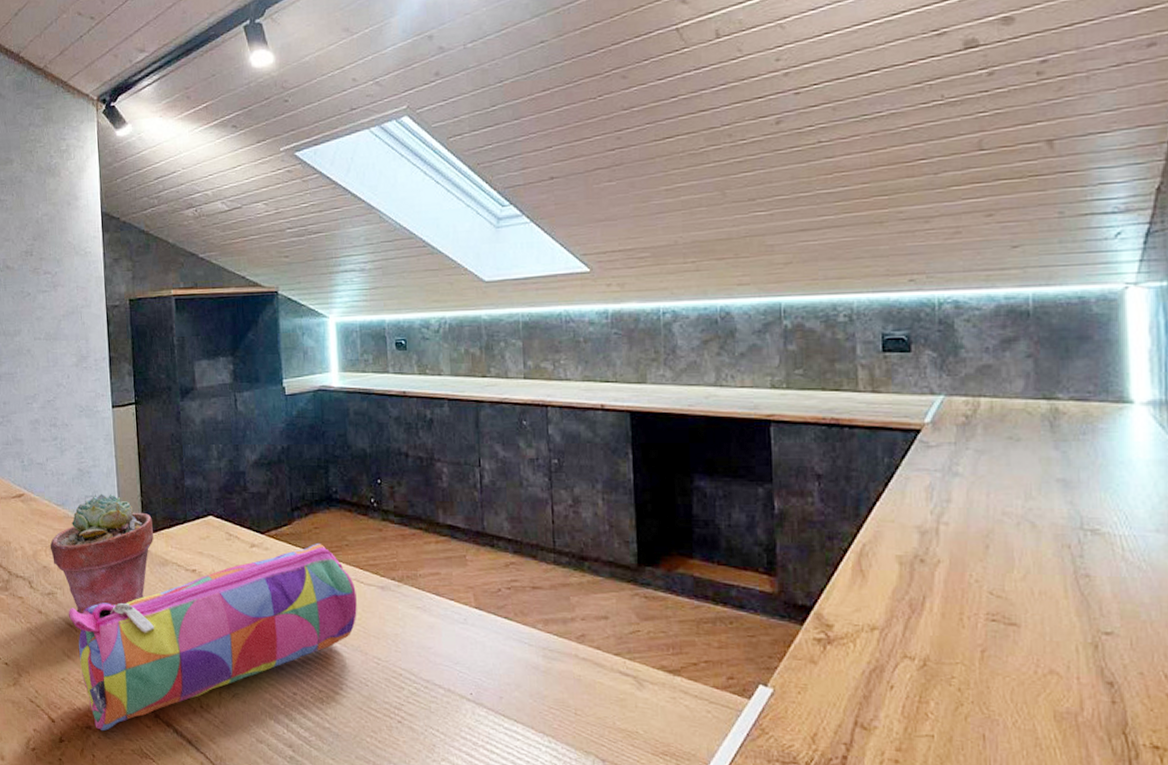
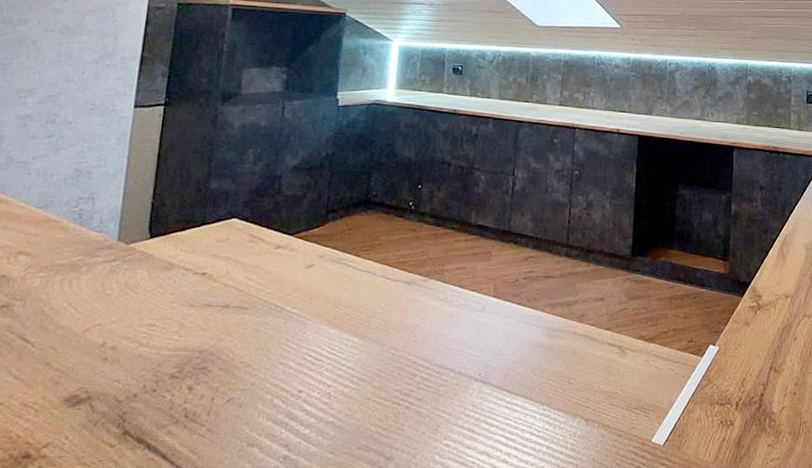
potted succulent: present [50,493,154,614] -> none [15,195,162,327]
pencil case: present [69,544,357,731] -> none [26,244,382,458]

